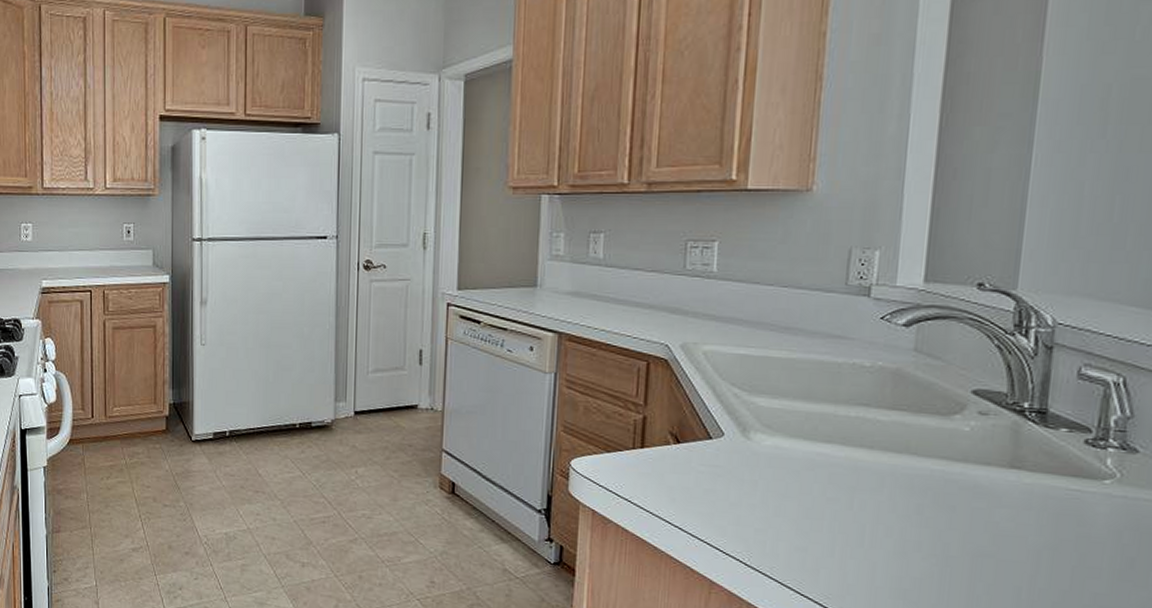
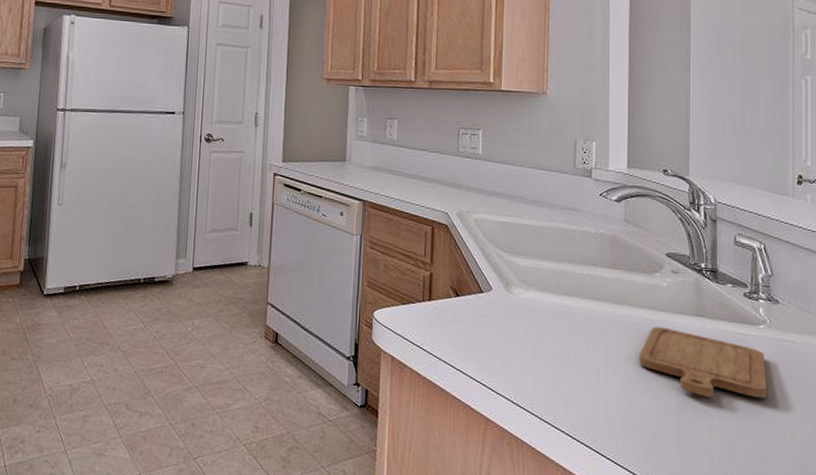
chopping board: none [921,480,1108,569] -> present [639,326,767,398]

